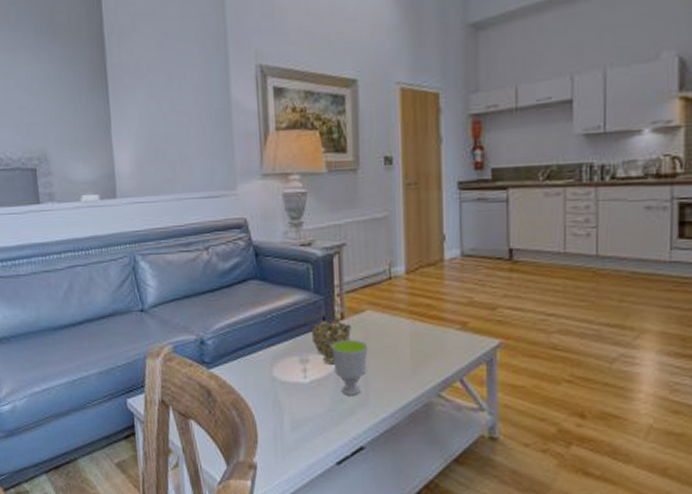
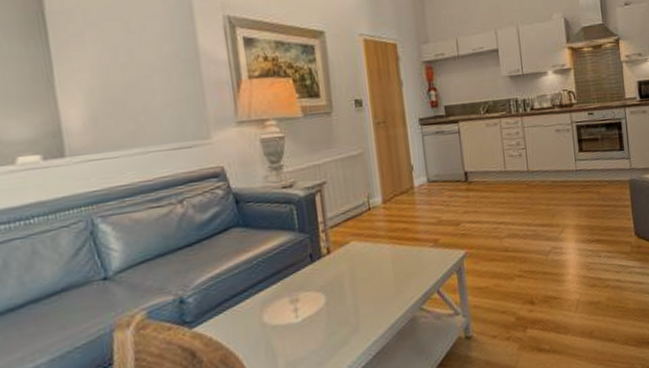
decorative bowl: present [310,319,352,365] -> none [298,254,339,300]
cup: present [331,339,368,395] -> none [319,271,356,326]

